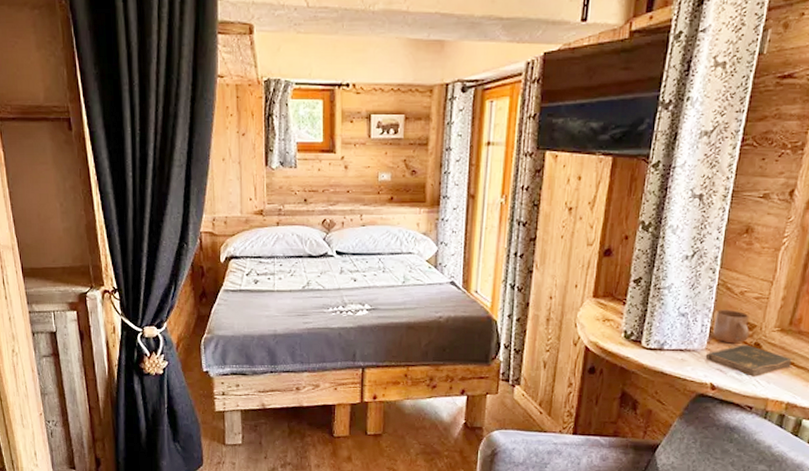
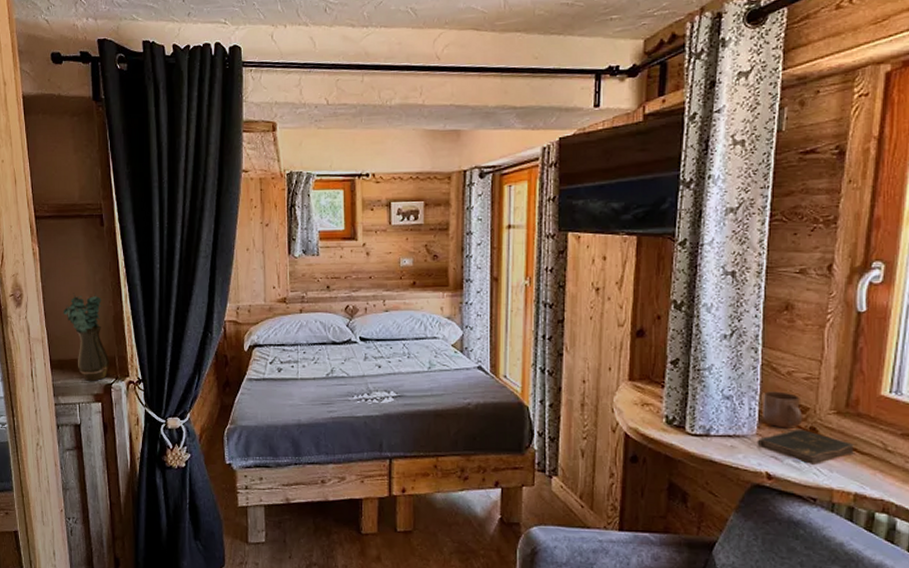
vase: none [32,200,84,290] -> present [63,292,110,381]

